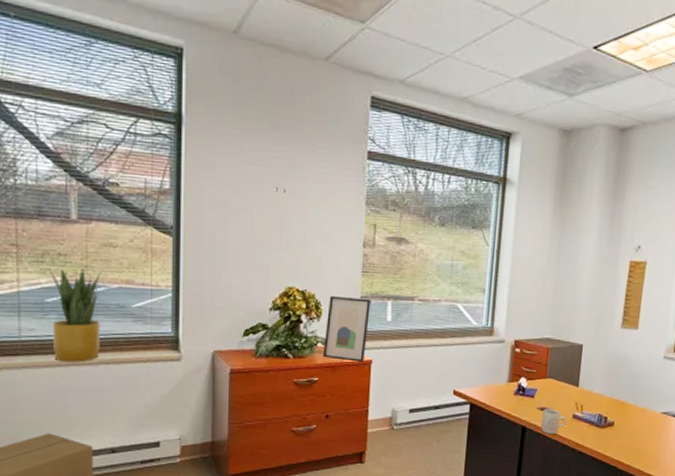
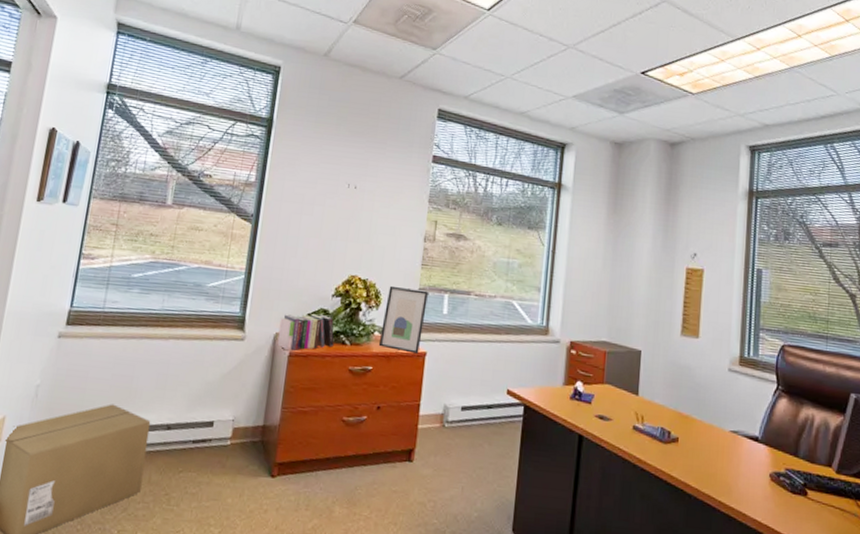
planter: present [49,268,102,363] -> none [130,247,186,336]
books: none [216,328,276,368] -> present [277,314,335,351]
mug: present [541,408,566,434] -> none [599,416,626,447]

